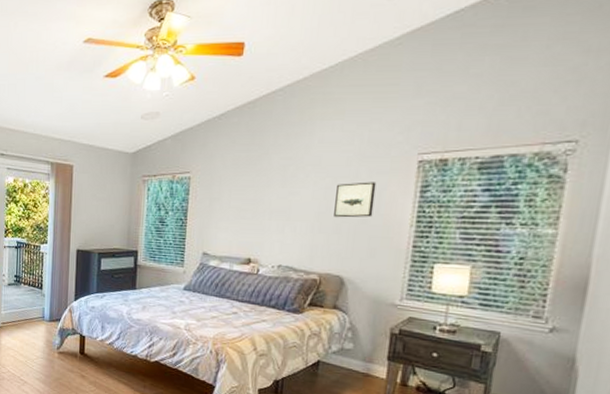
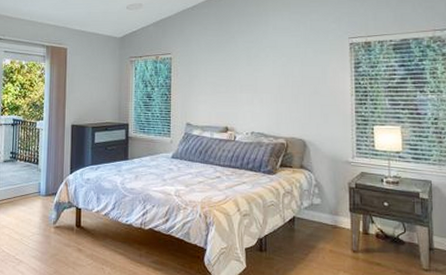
wall art: present [334,182,377,218] -> none [291,60,322,90]

